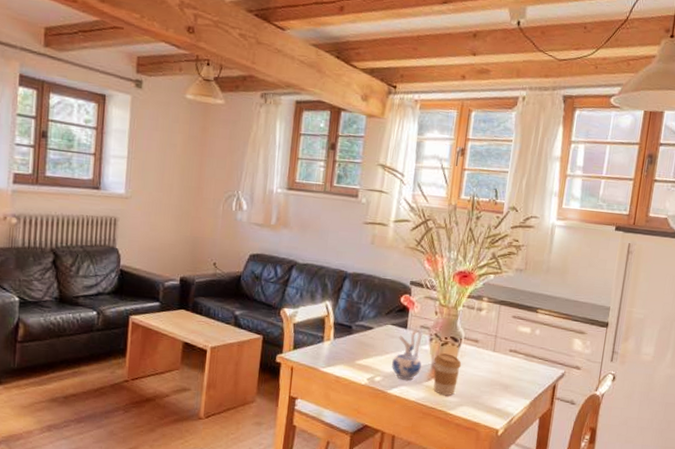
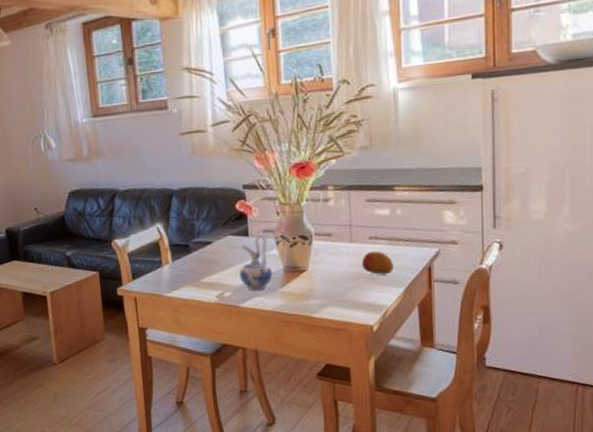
coffee cup: present [433,353,462,396] -> none [284,254,317,299]
fruit: none [499,362,526,386] -> present [361,251,393,275]

